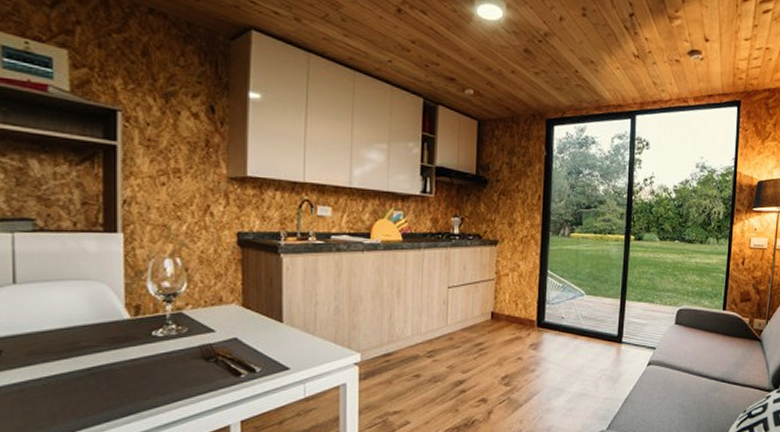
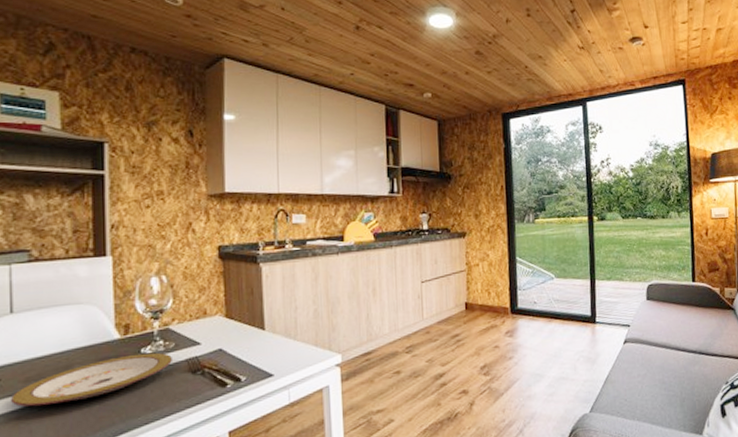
plate: none [14,336,184,381] -> present [11,352,172,407]

